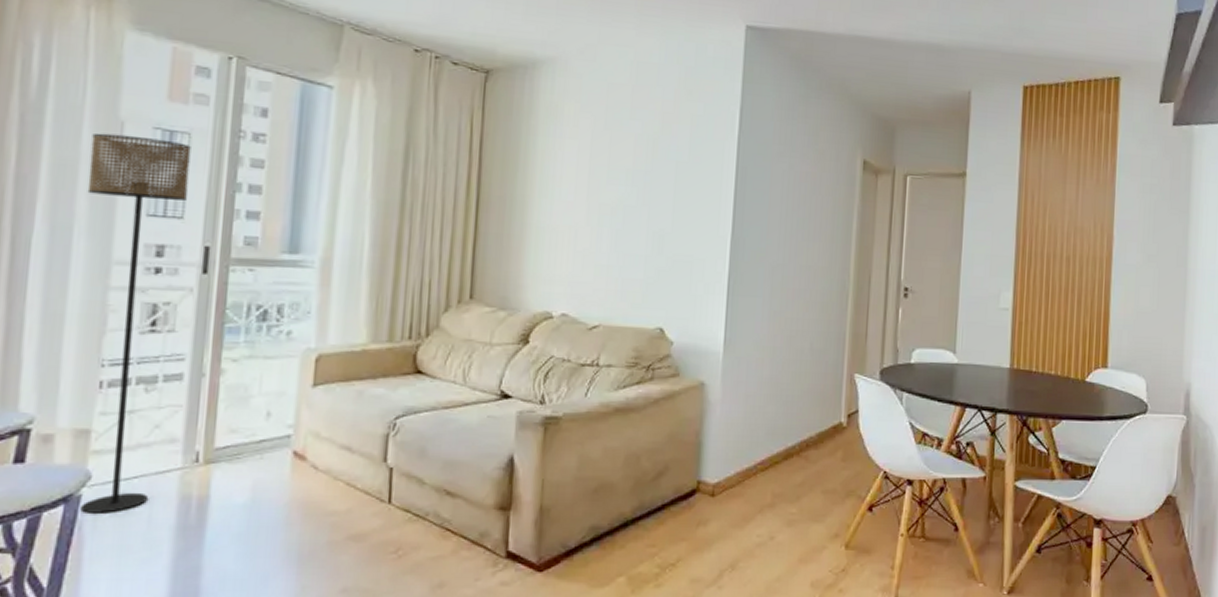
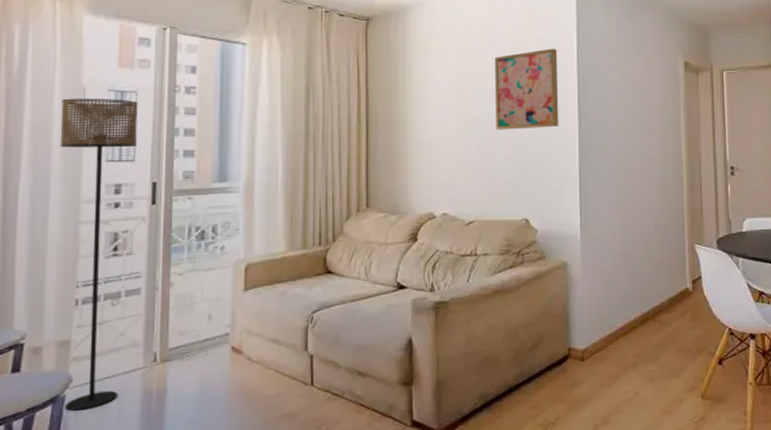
wall art: none [633,128,715,223] -> present [495,48,559,130]

